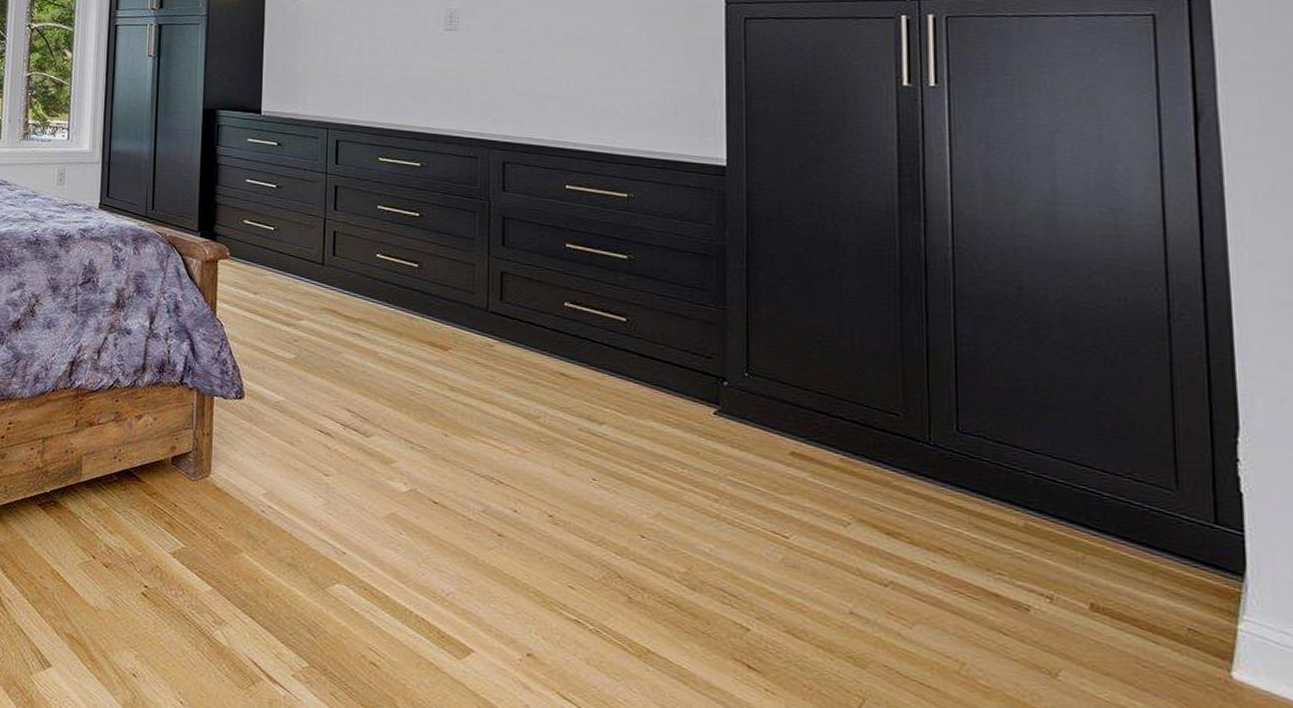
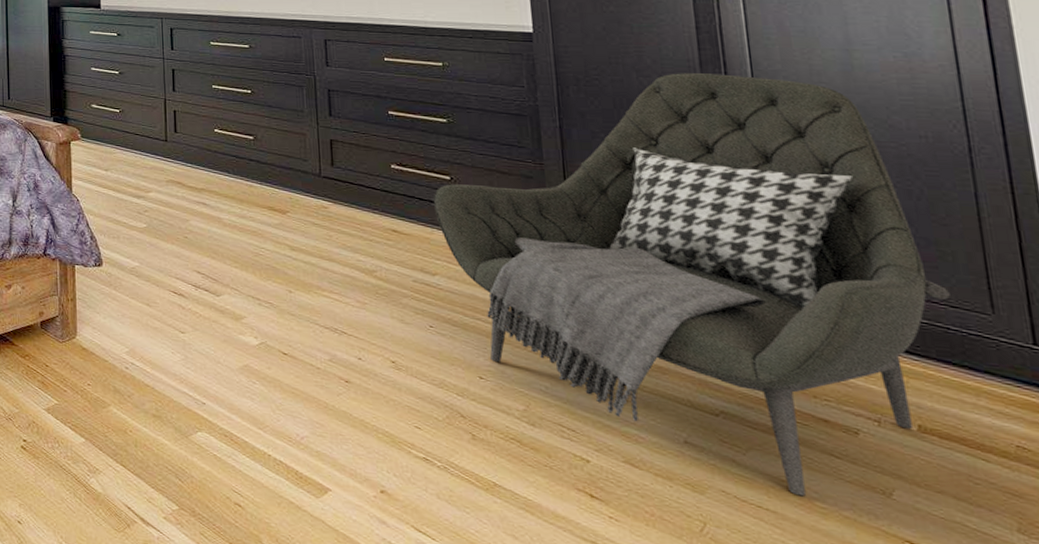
armchair: none [606,218,1135,675] -> present [433,73,950,497]

